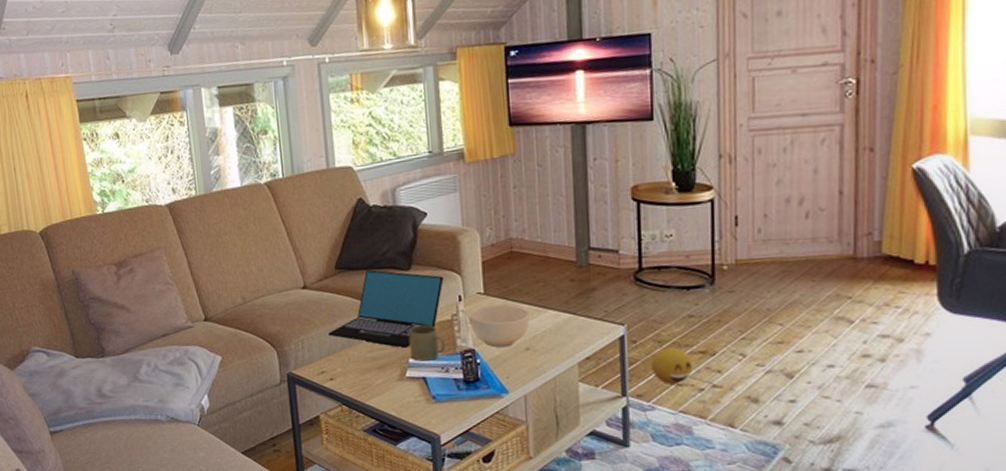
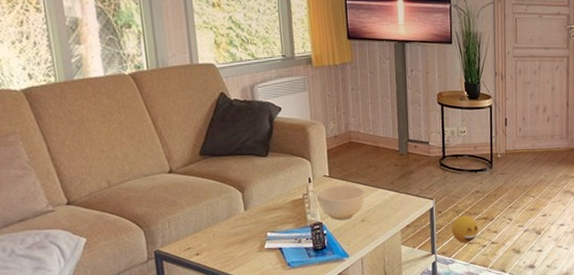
laptop: present [327,270,444,348] -> none [193,156,296,224]
mug: present [408,324,446,361] -> none [266,203,298,235]

